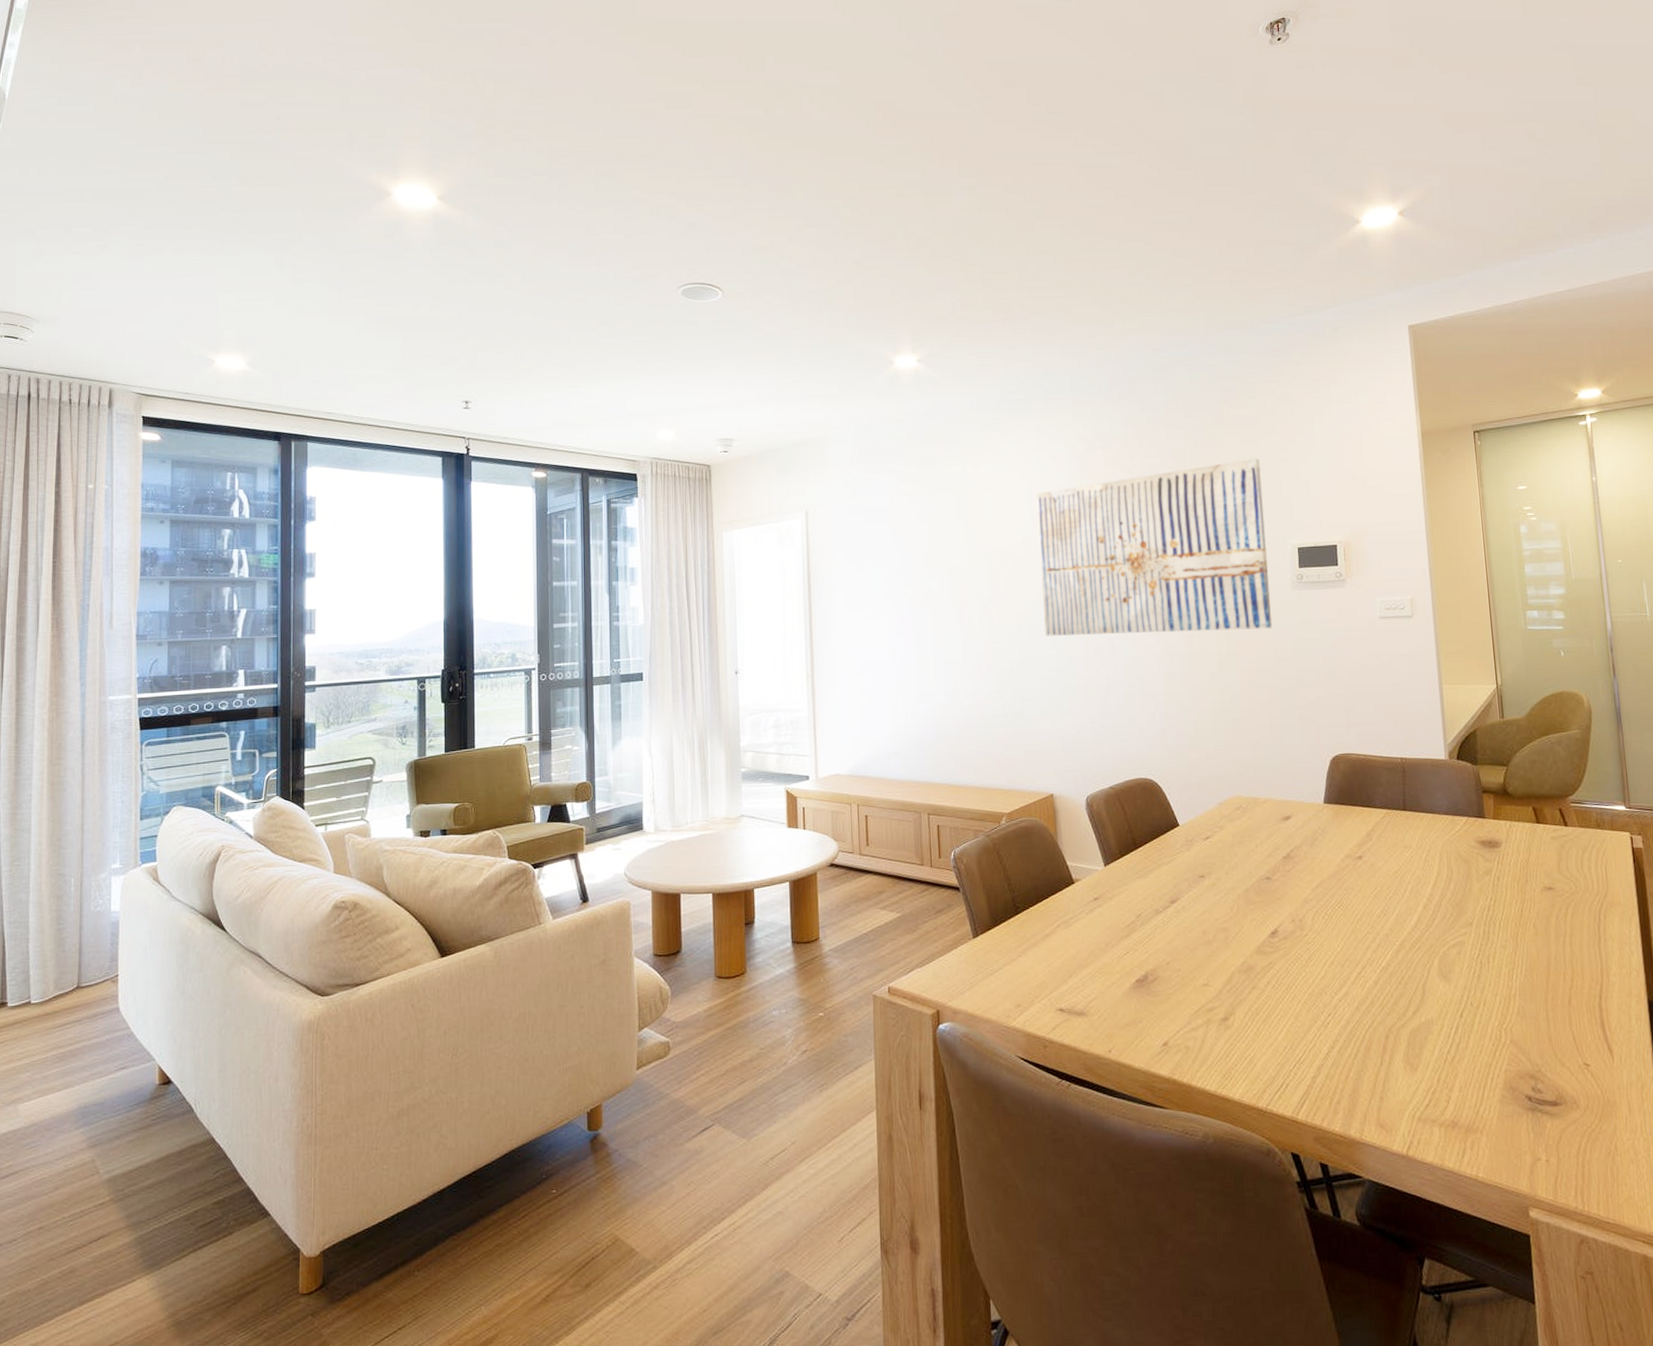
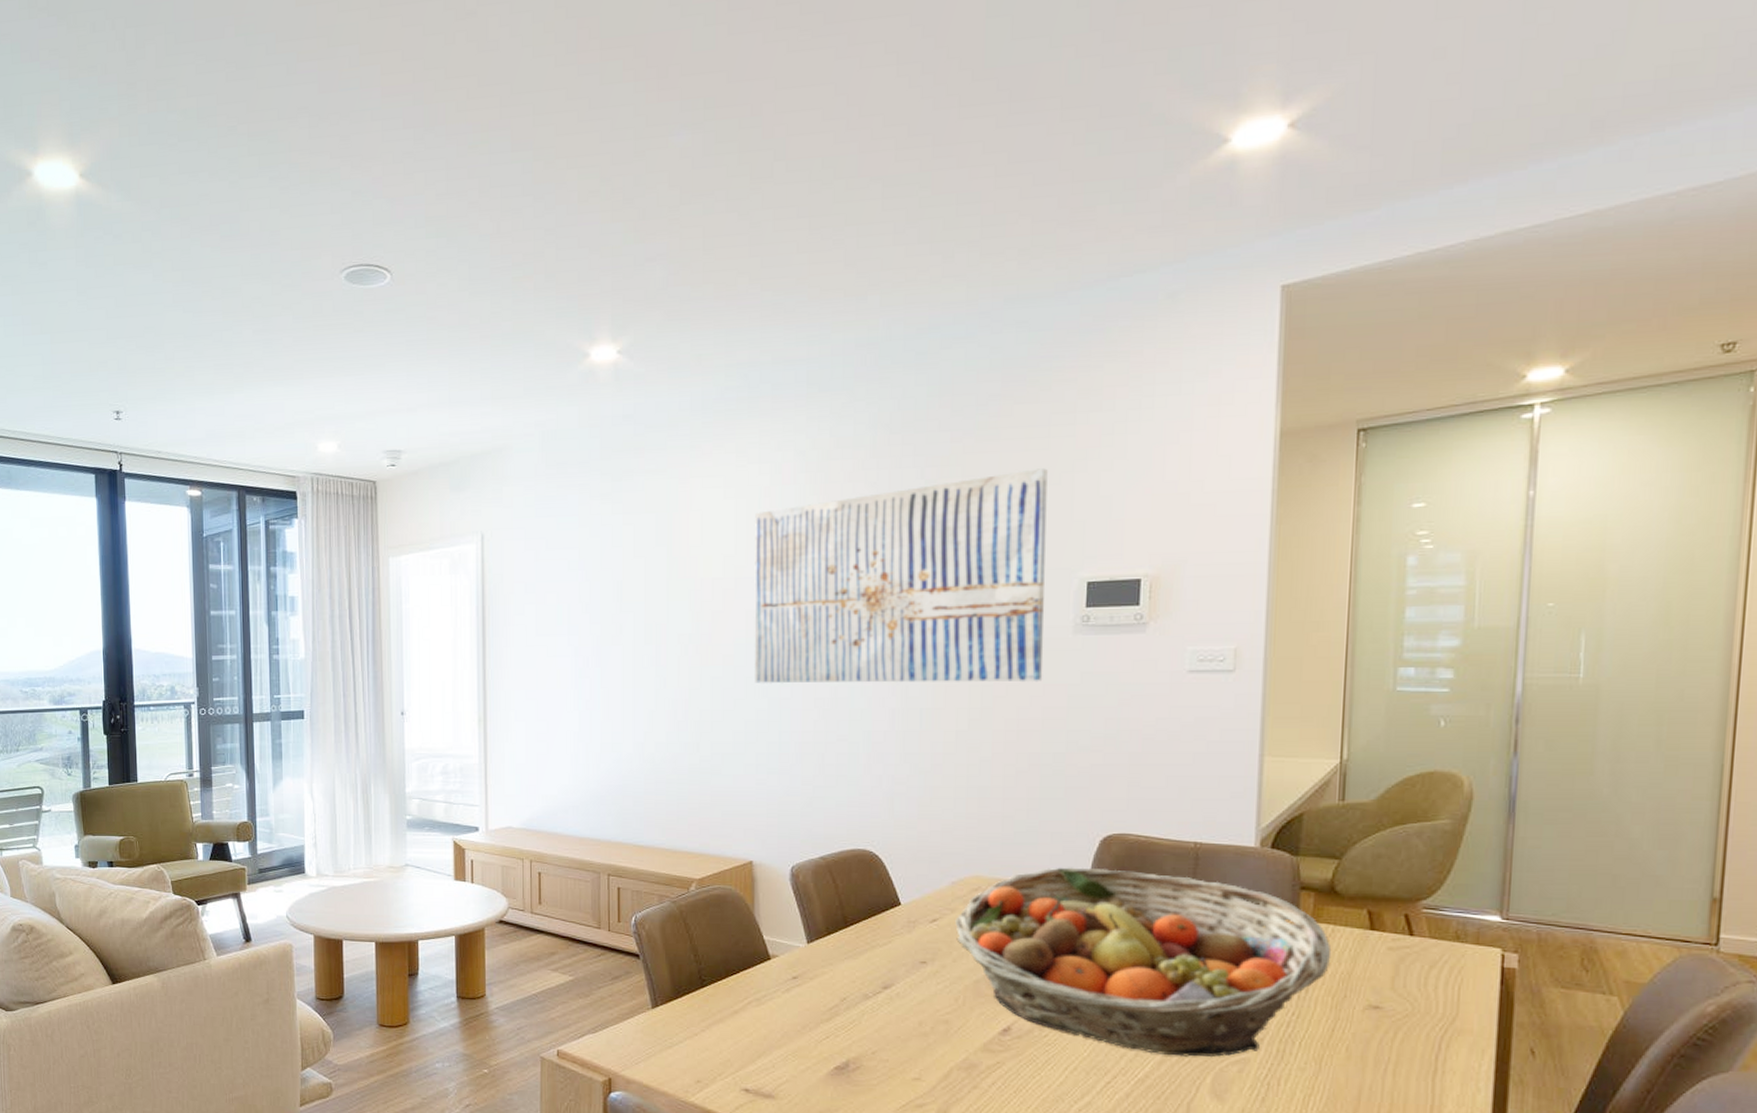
fruit basket: none [1224,784,1512,945] -> present [955,867,1332,1058]

